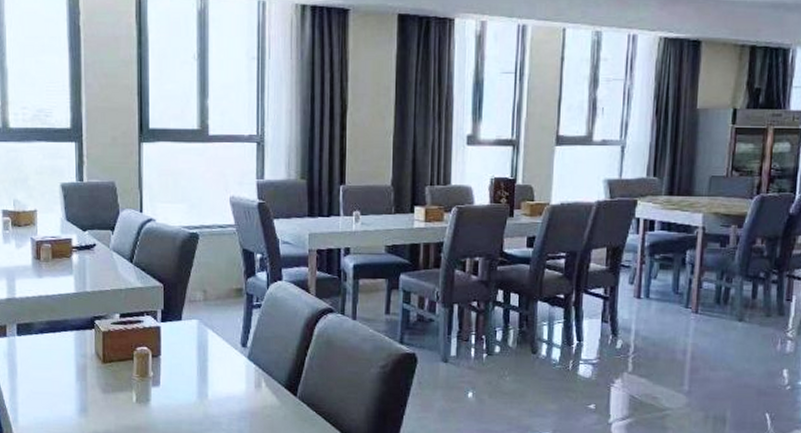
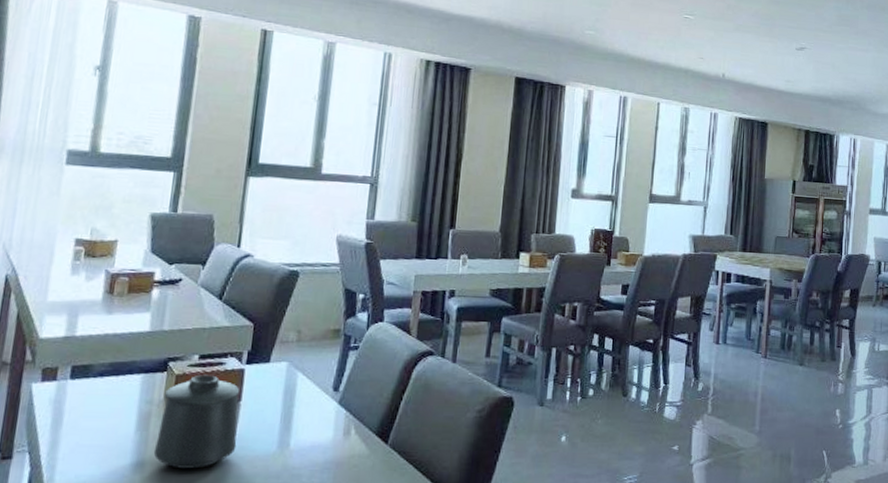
mug: none [93,331,162,415] -> present [153,374,240,469]

